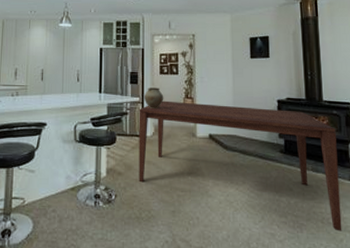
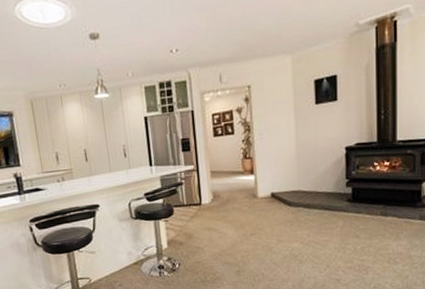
dining table: present [139,100,342,231] -> none [194,155,409,269]
ceramic pot: present [143,87,164,109] -> none [198,152,221,175]

